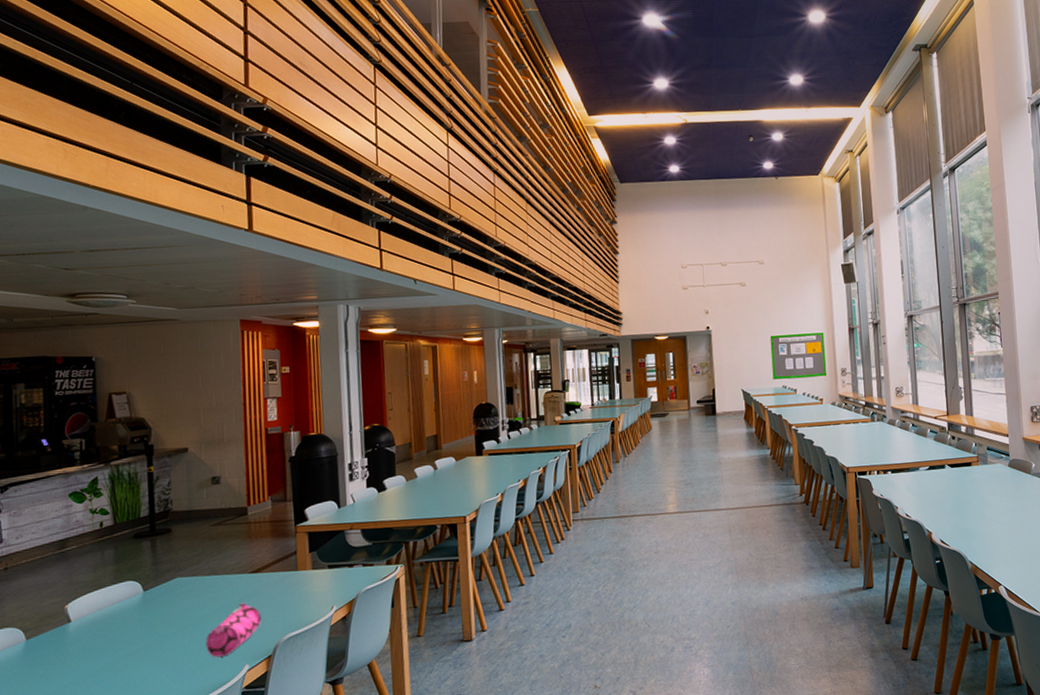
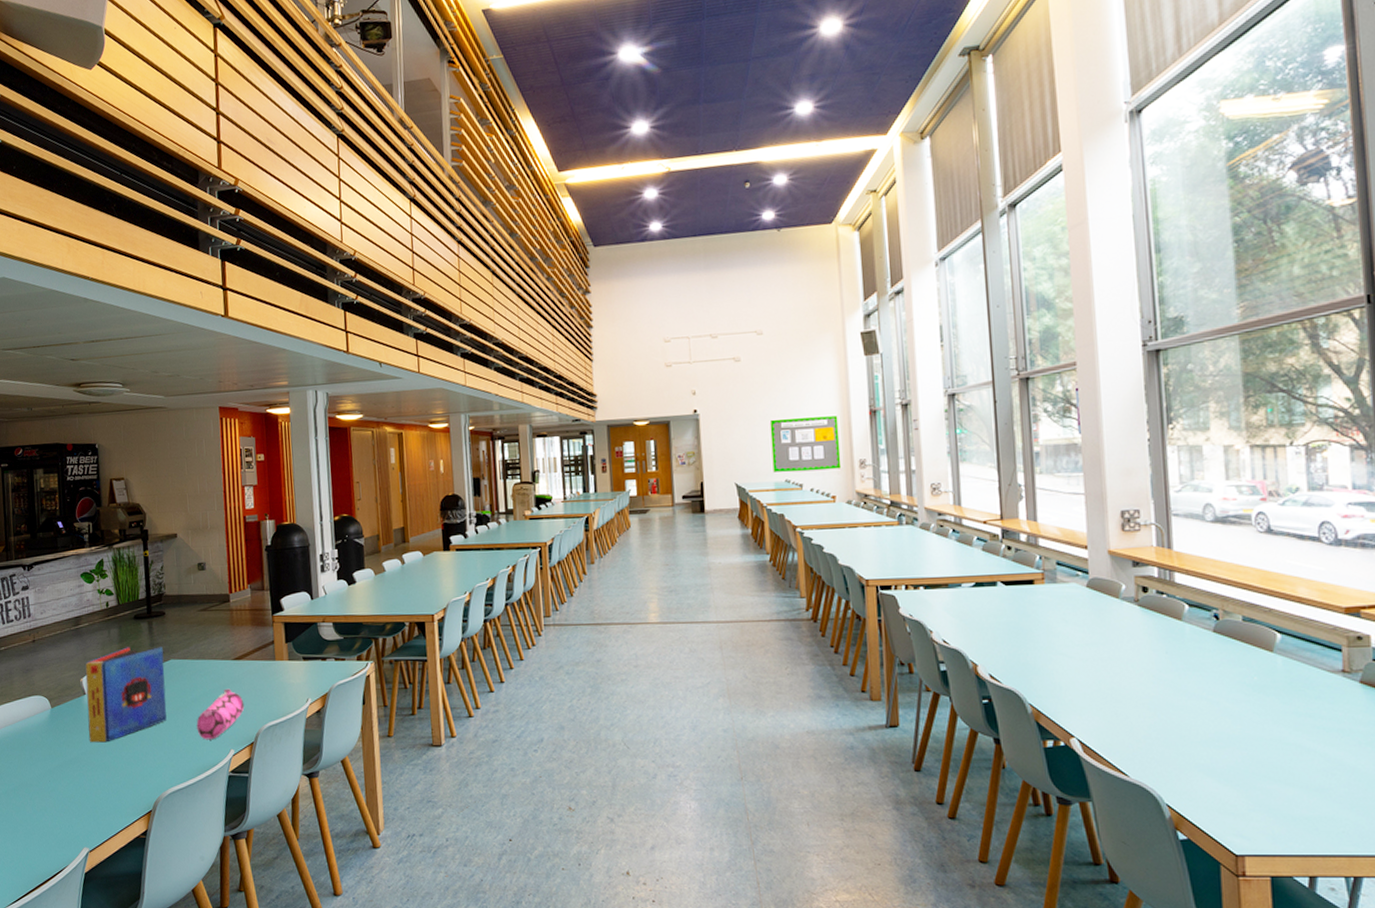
book: none [71,565,171,674] -> present [85,647,167,743]

